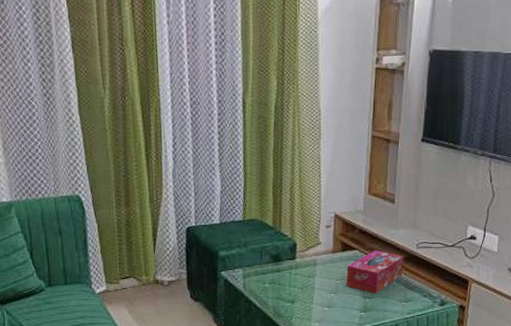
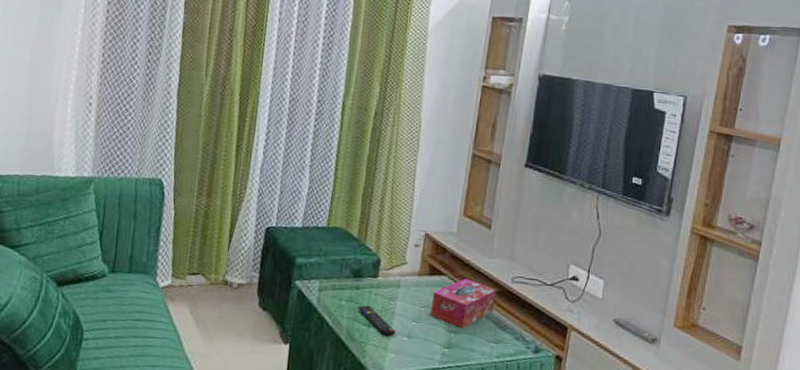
remote control: none [281,285,317,309] -> present [358,305,396,337]

